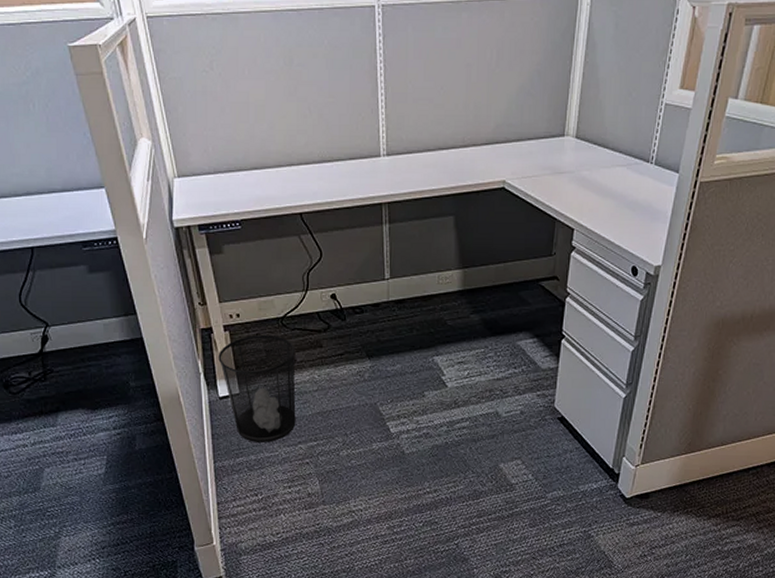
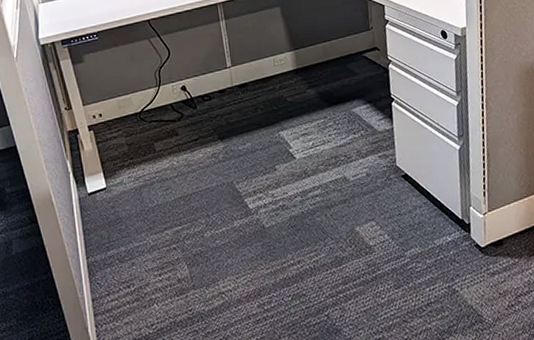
waste bin: present [218,335,296,442] -> none [85,129,161,234]

